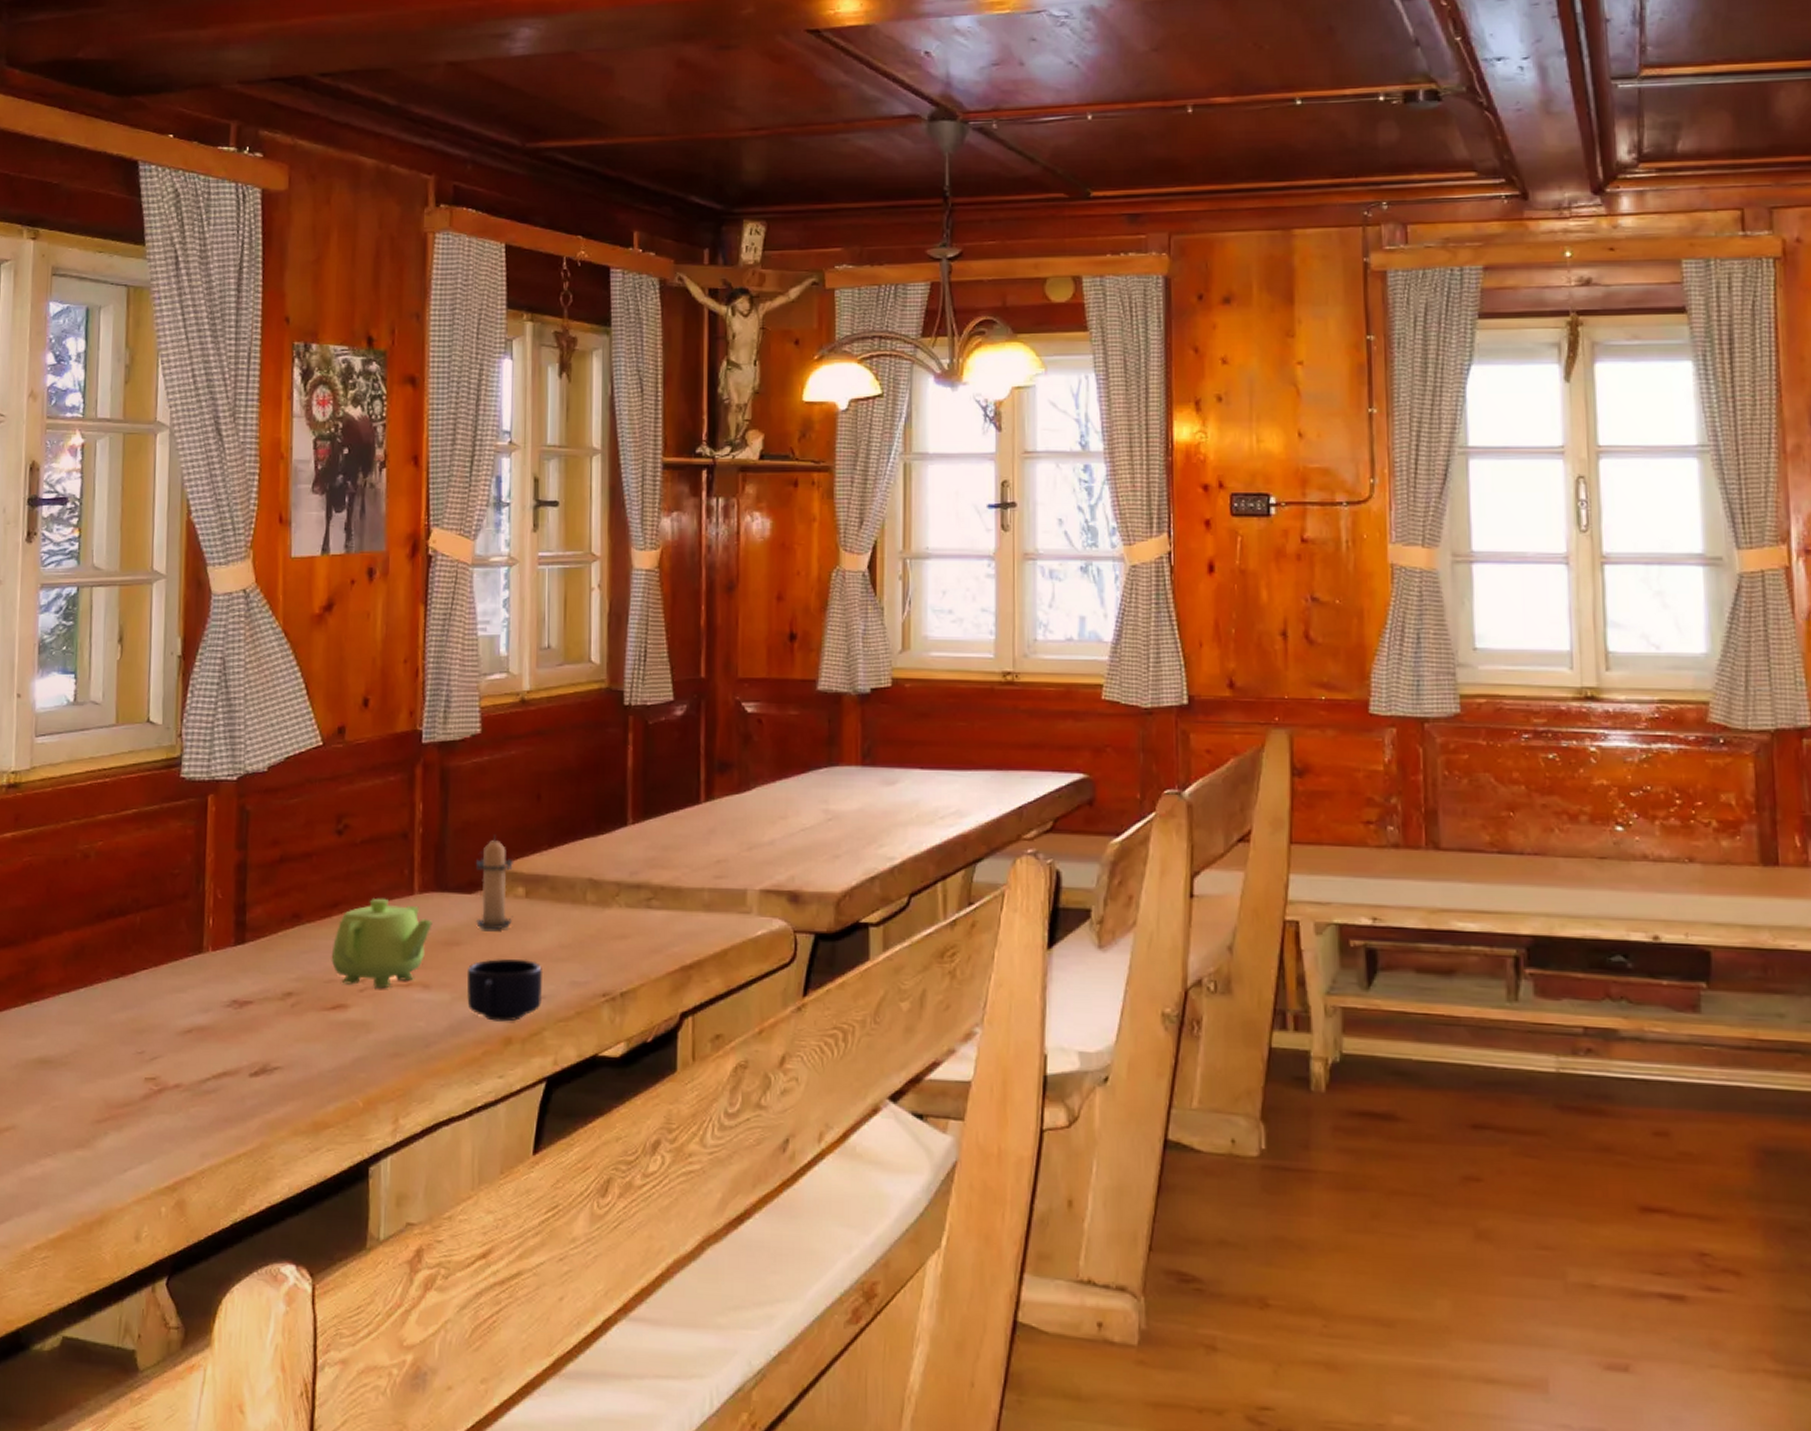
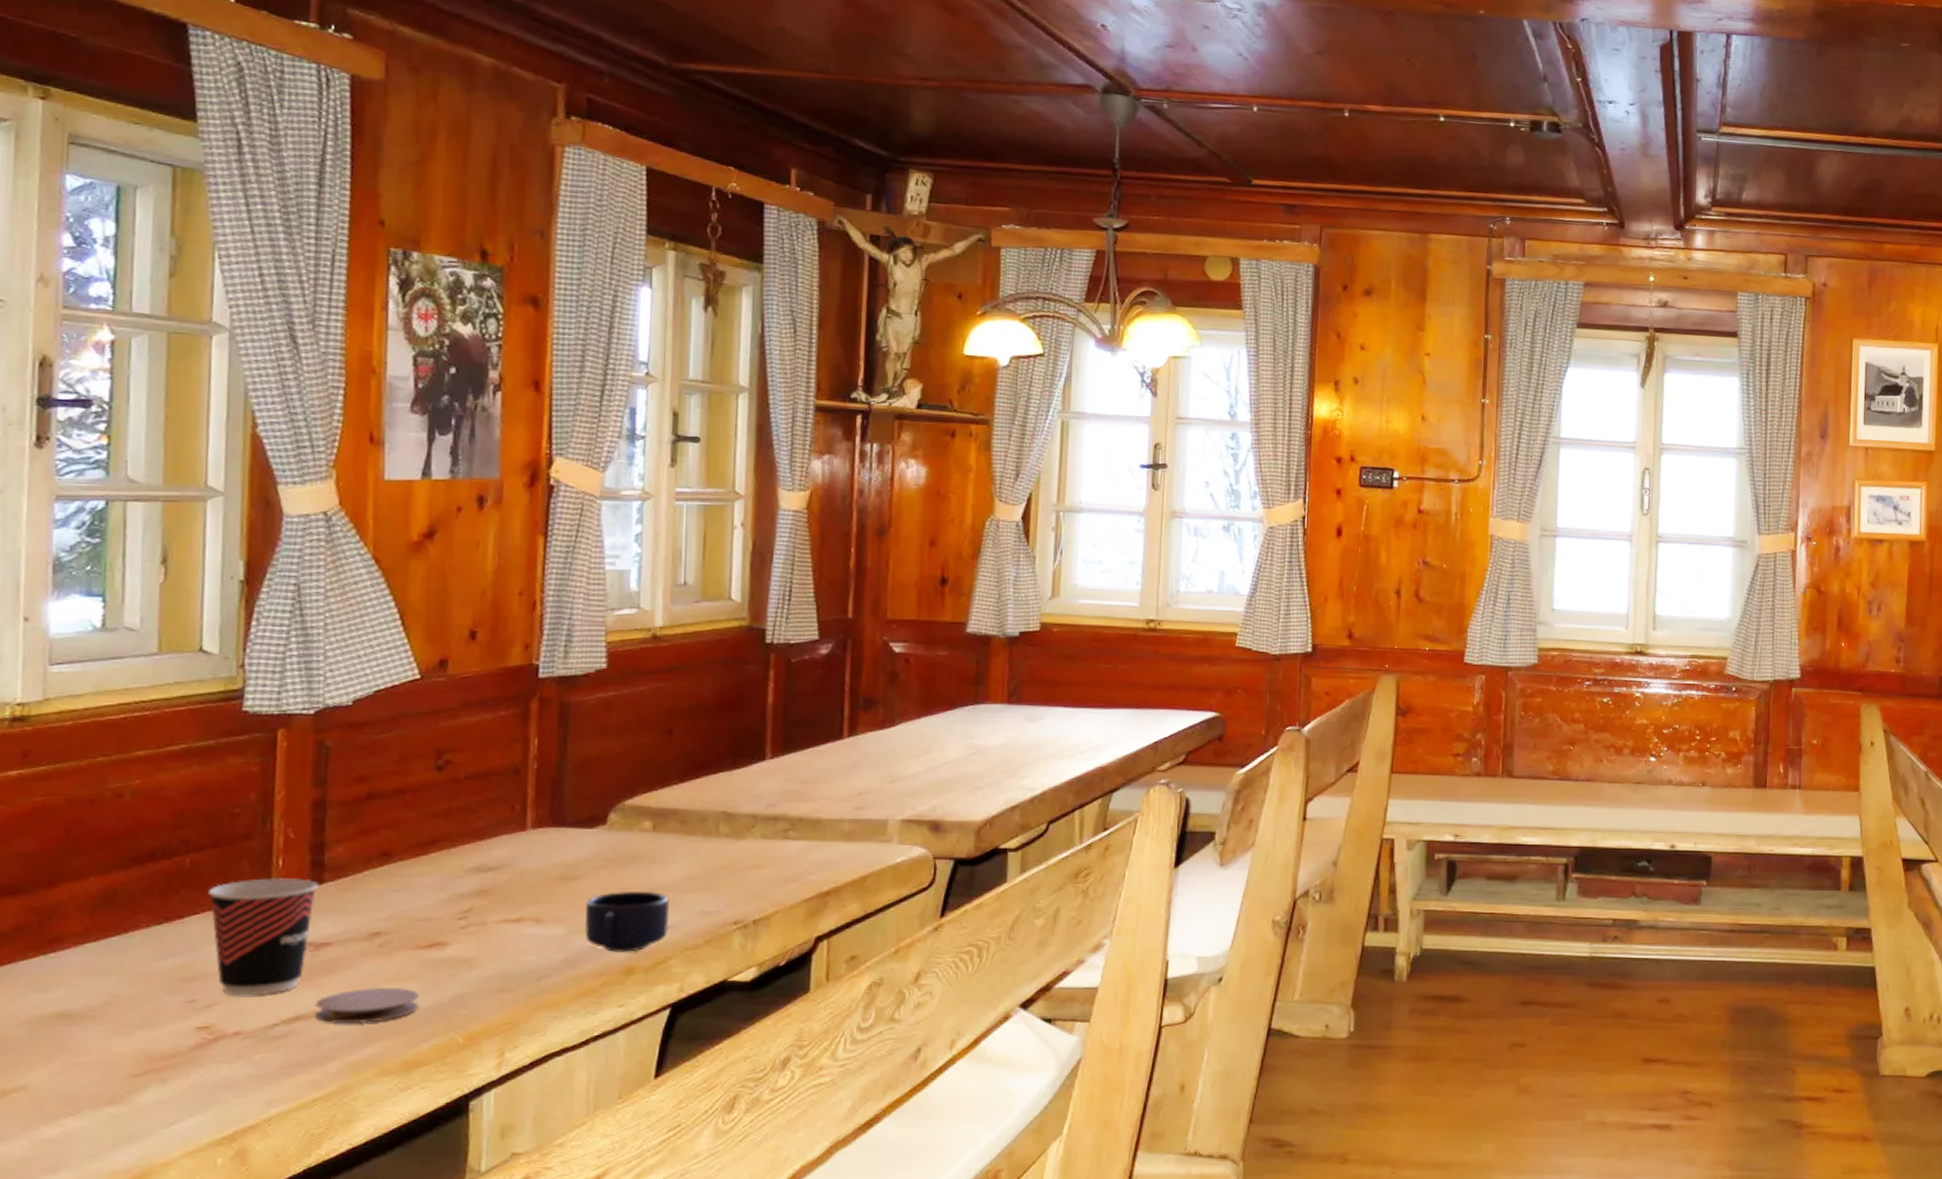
cup: none [153,936,241,1050] -> present [207,878,318,996]
coaster: none [239,1047,325,1083] -> present [314,988,419,1024]
teapot: present [331,898,433,989] -> none [428,834,547,925]
candle: present [475,834,513,930] -> none [597,769,640,864]

